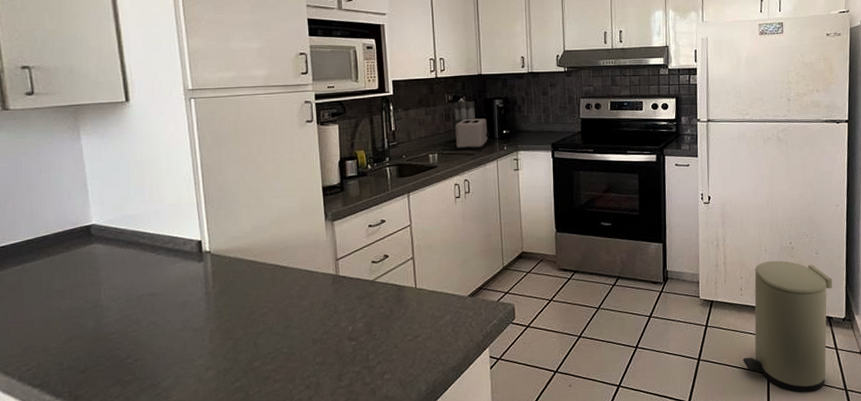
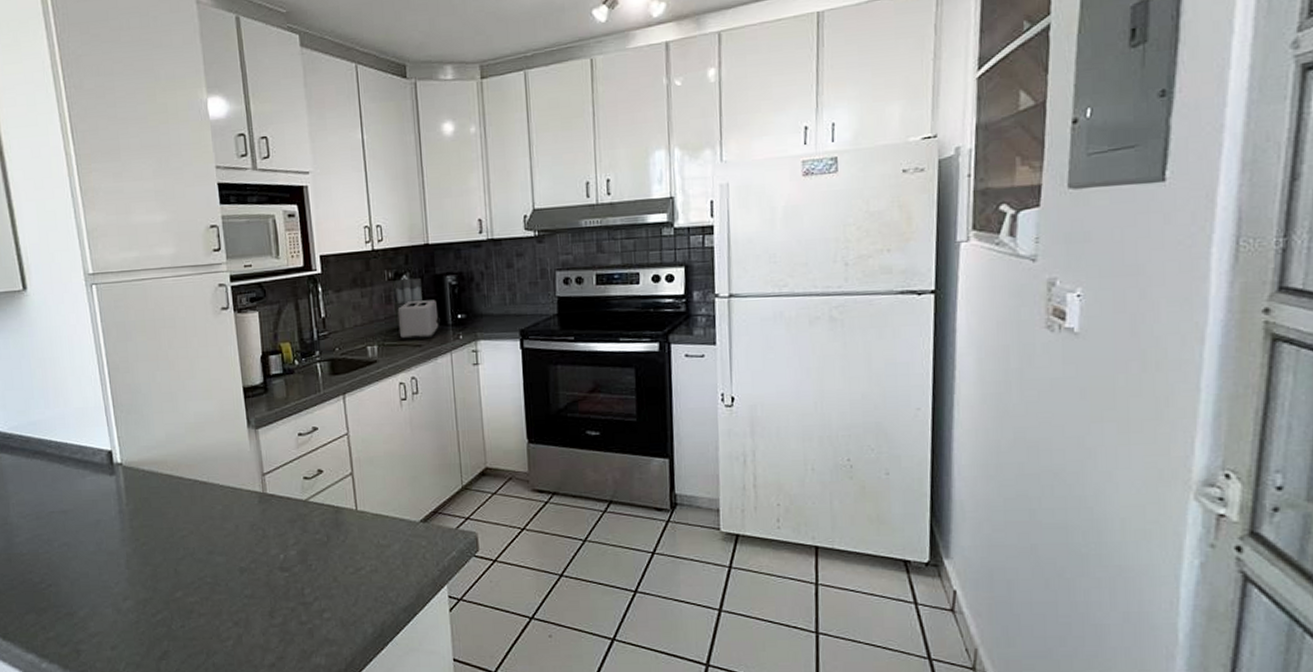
pedal bin: present [743,260,833,393] -> none [781,483,911,660]

